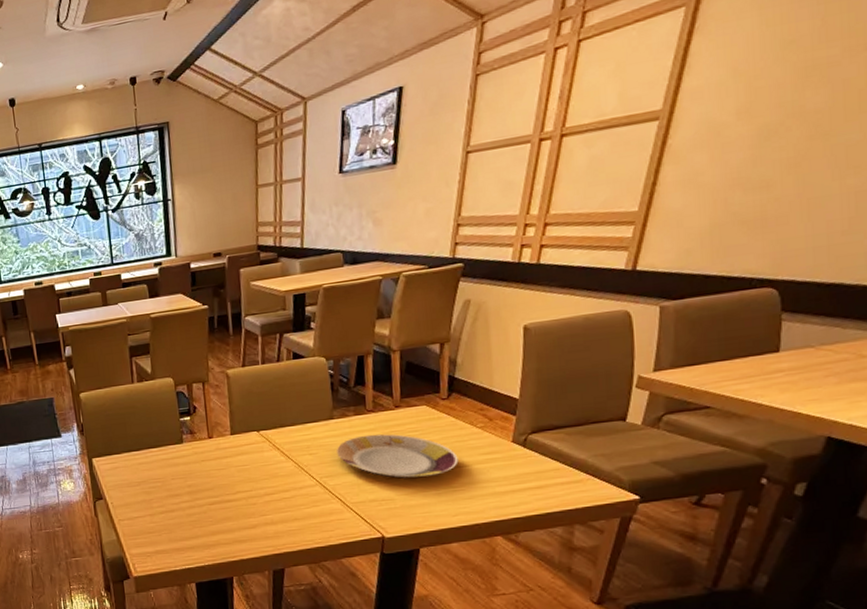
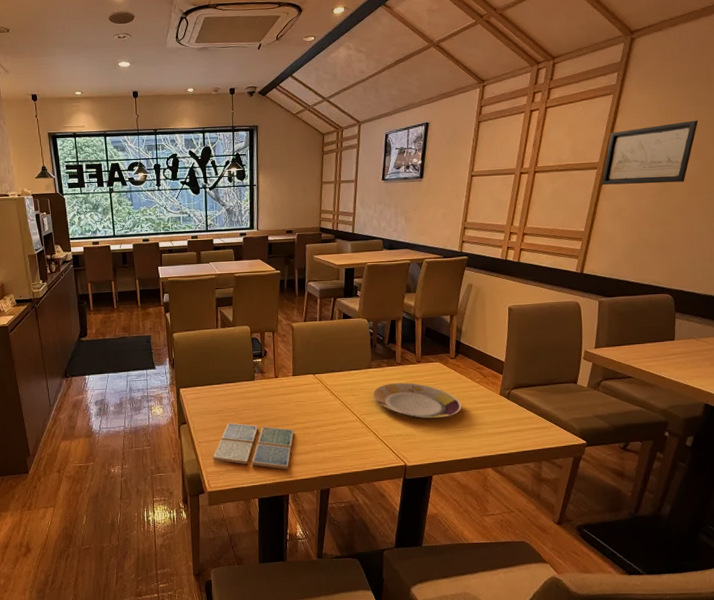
drink coaster: none [137,495,236,548] -> present [213,422,294,470]
wall art: none [665,25,827,143] -> present [601,120,698,185]

